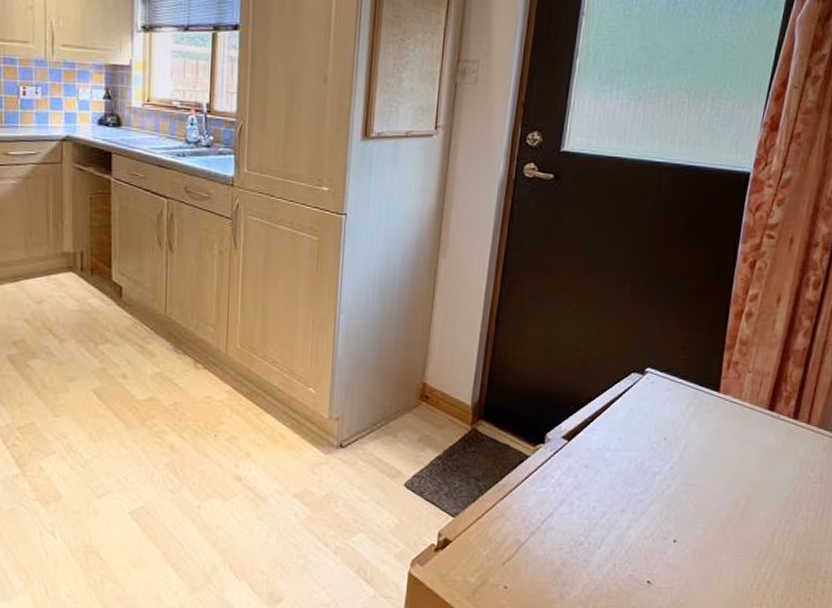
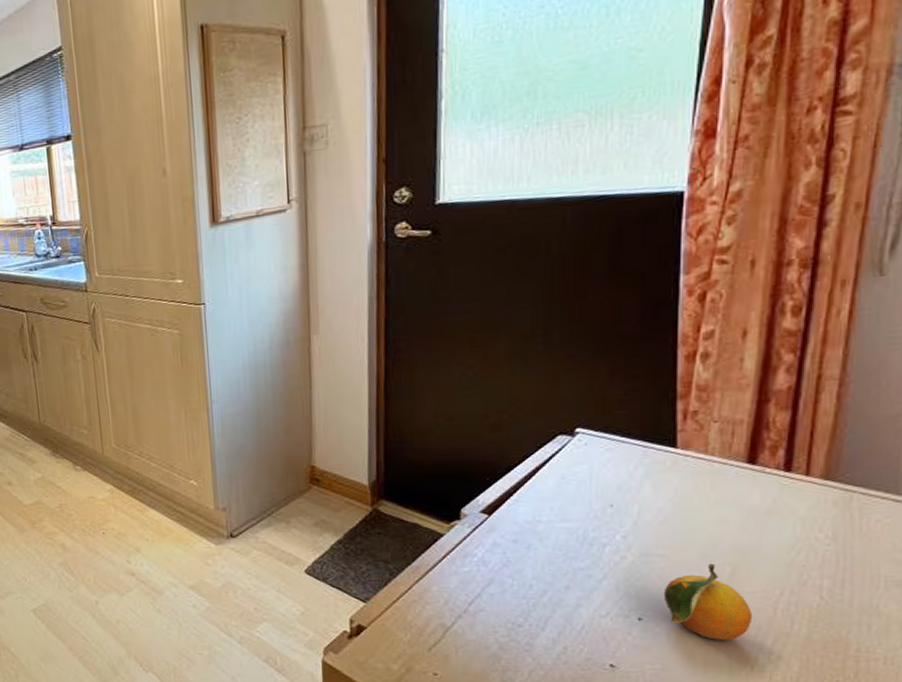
fruit: none [694,494,758,562] -> present [663,563,753,641]

